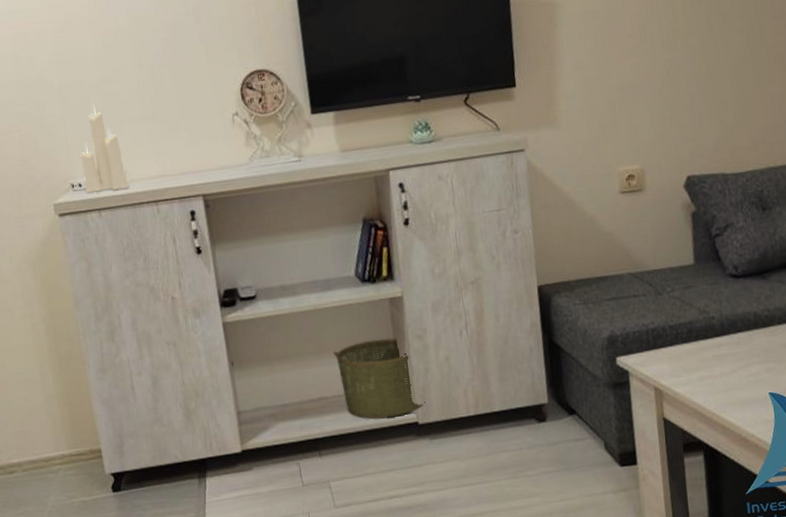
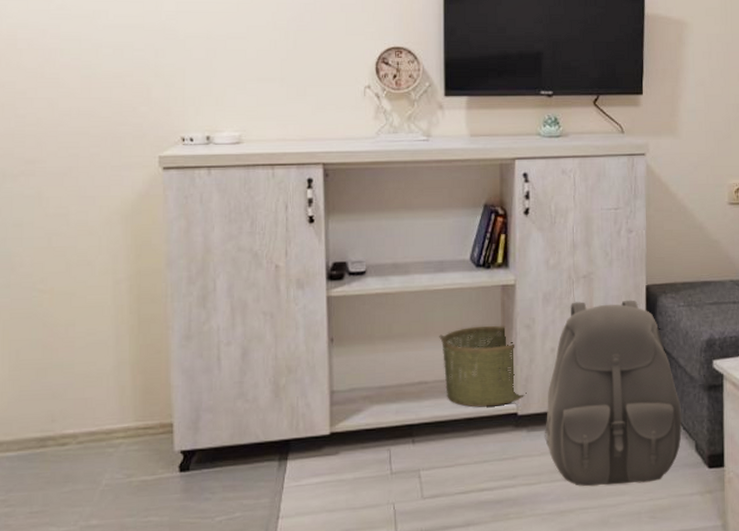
candle: present [80,103,130,193] -> none [196,57,246,150]
backpack: none [446,302,589,490] -> present [544,300,682,487]

